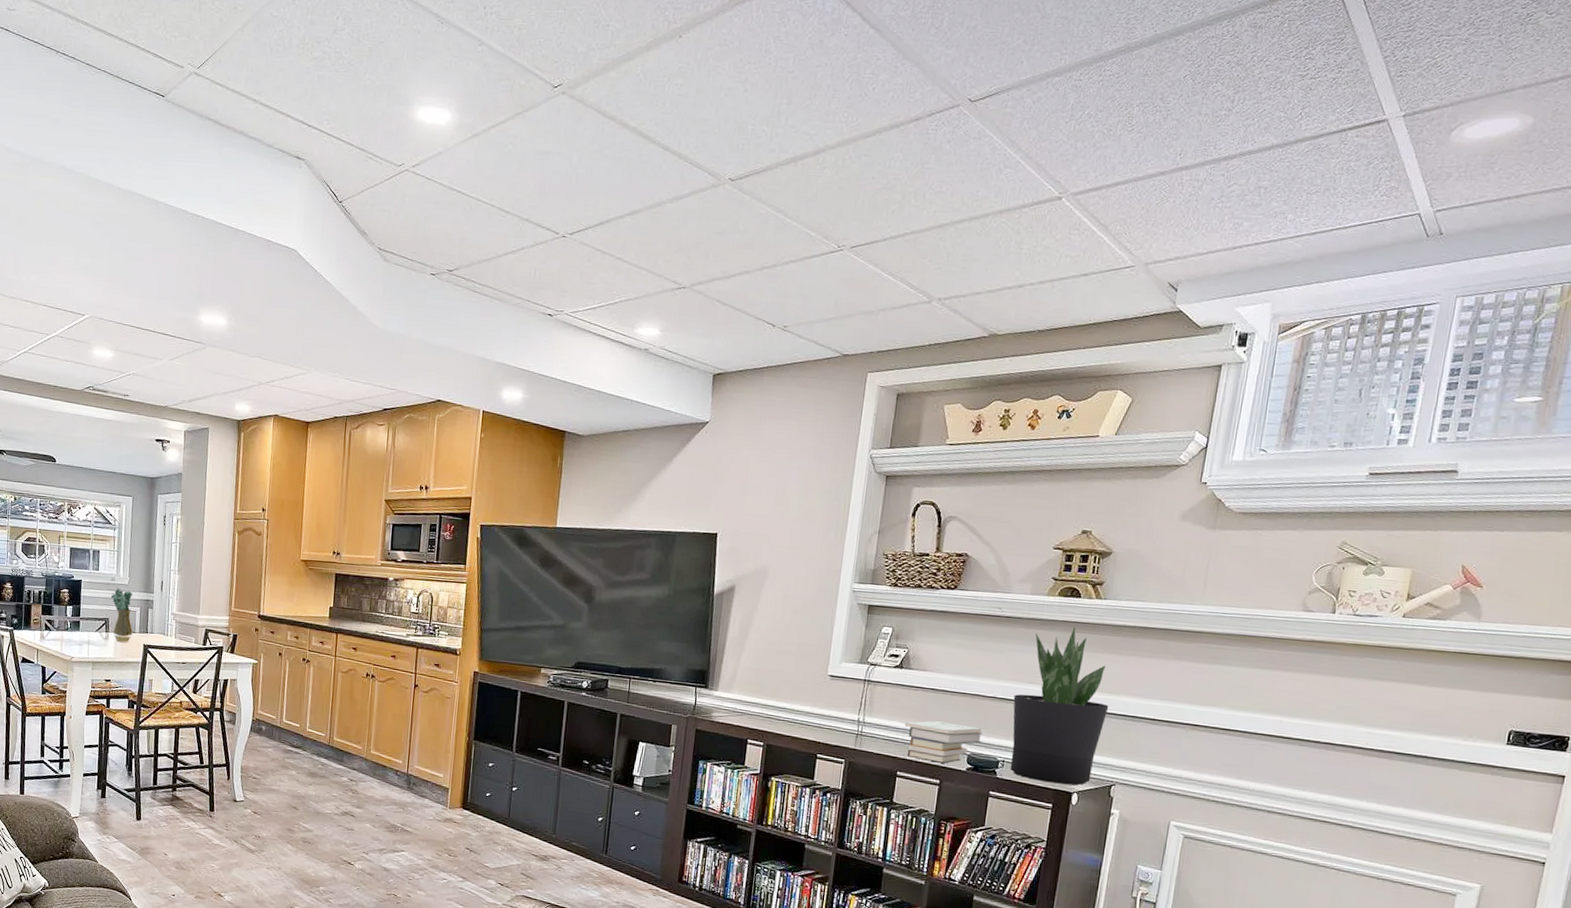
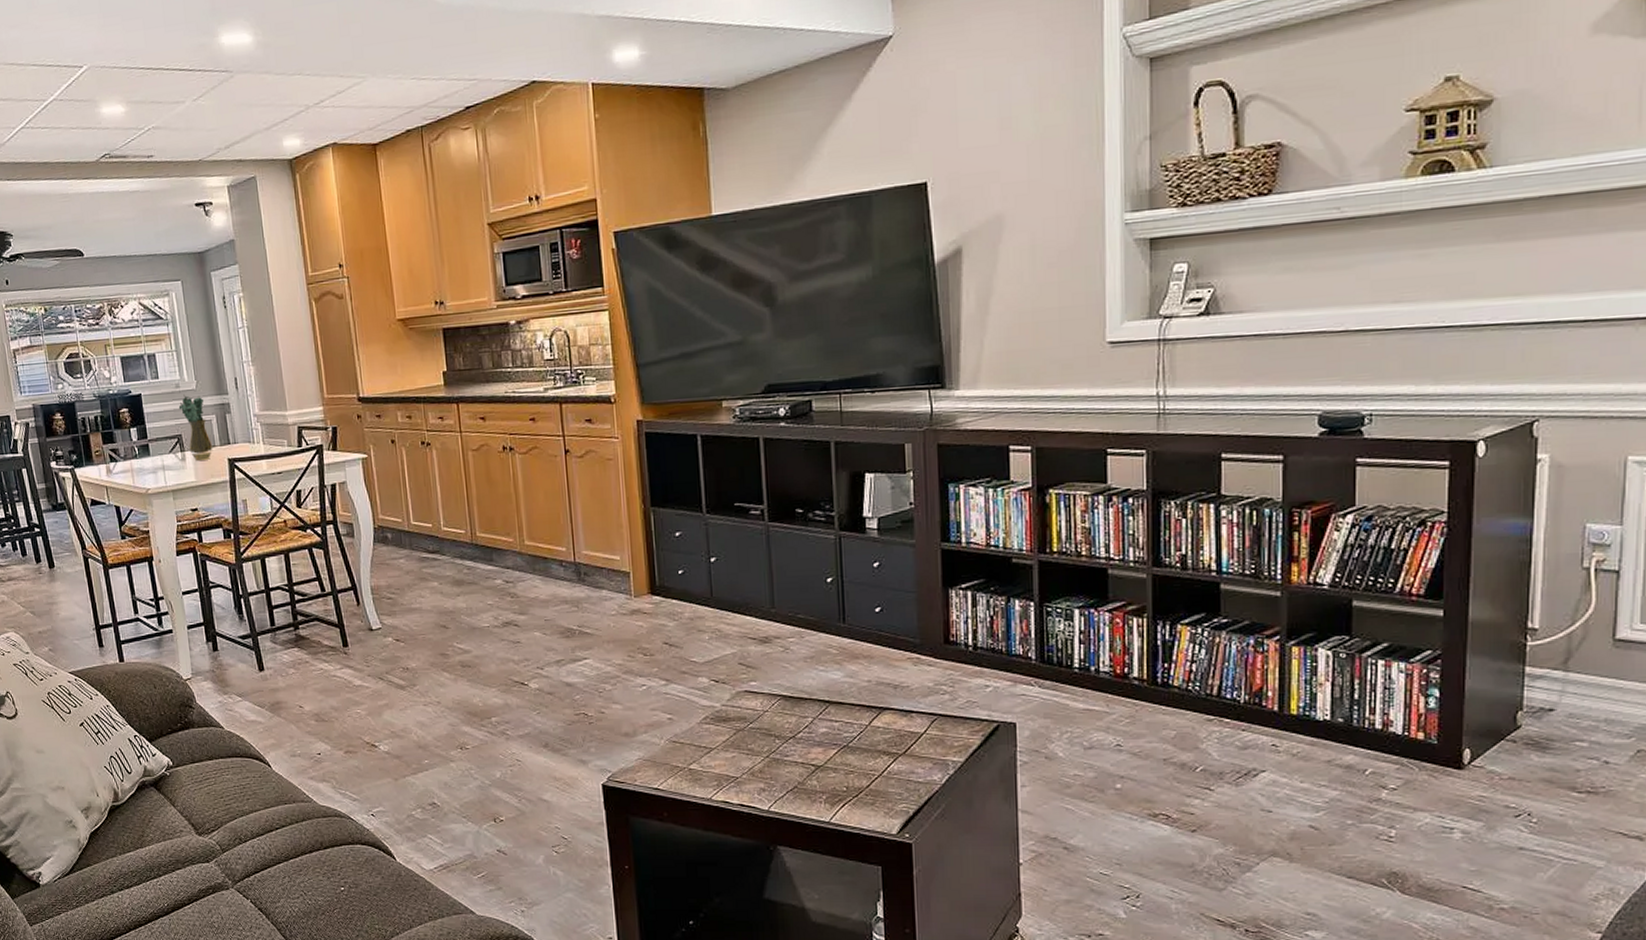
books: present [904,721,983,763] -> none [1223,375,1336,433]
planter: present [1010,626,1109,785] -> none [1374,213,1516,433]

